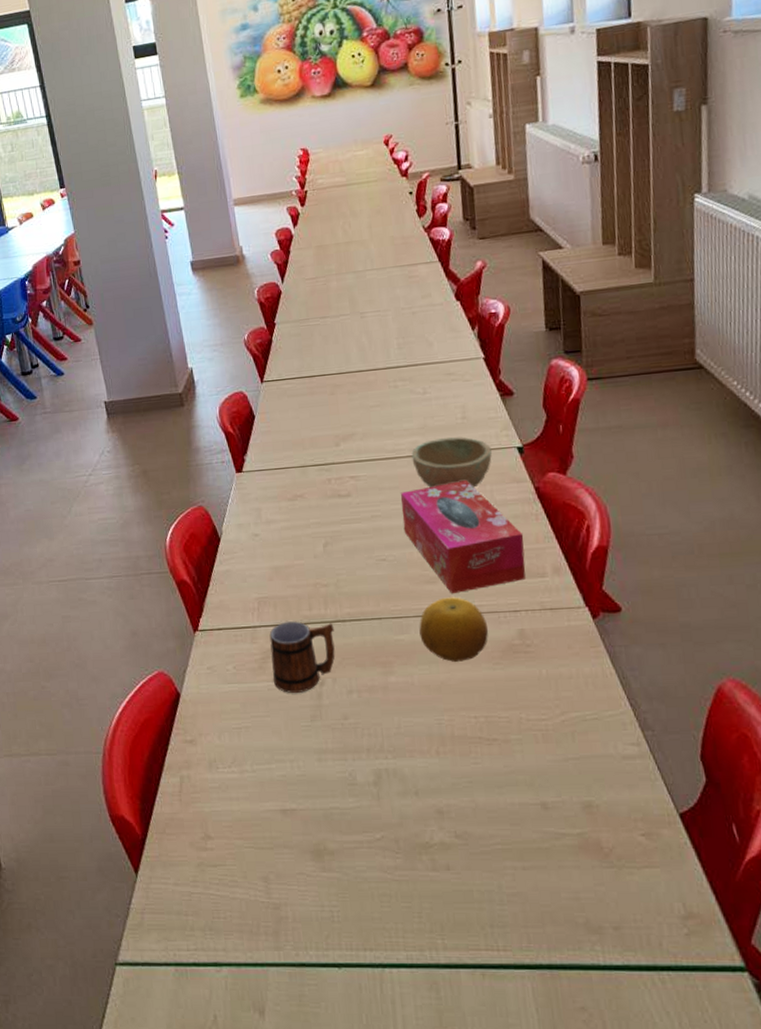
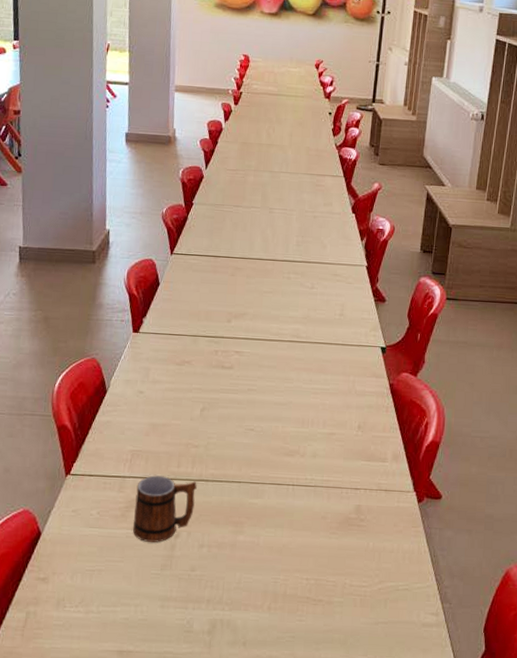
tissue box: present [401,479,526,594] -> none [274,368,374,468]
bowl: present [411,437,492,488] -> none [291,329,360,377]
fruit: present [419,597,488,662] -> none [272,470,331,528]

